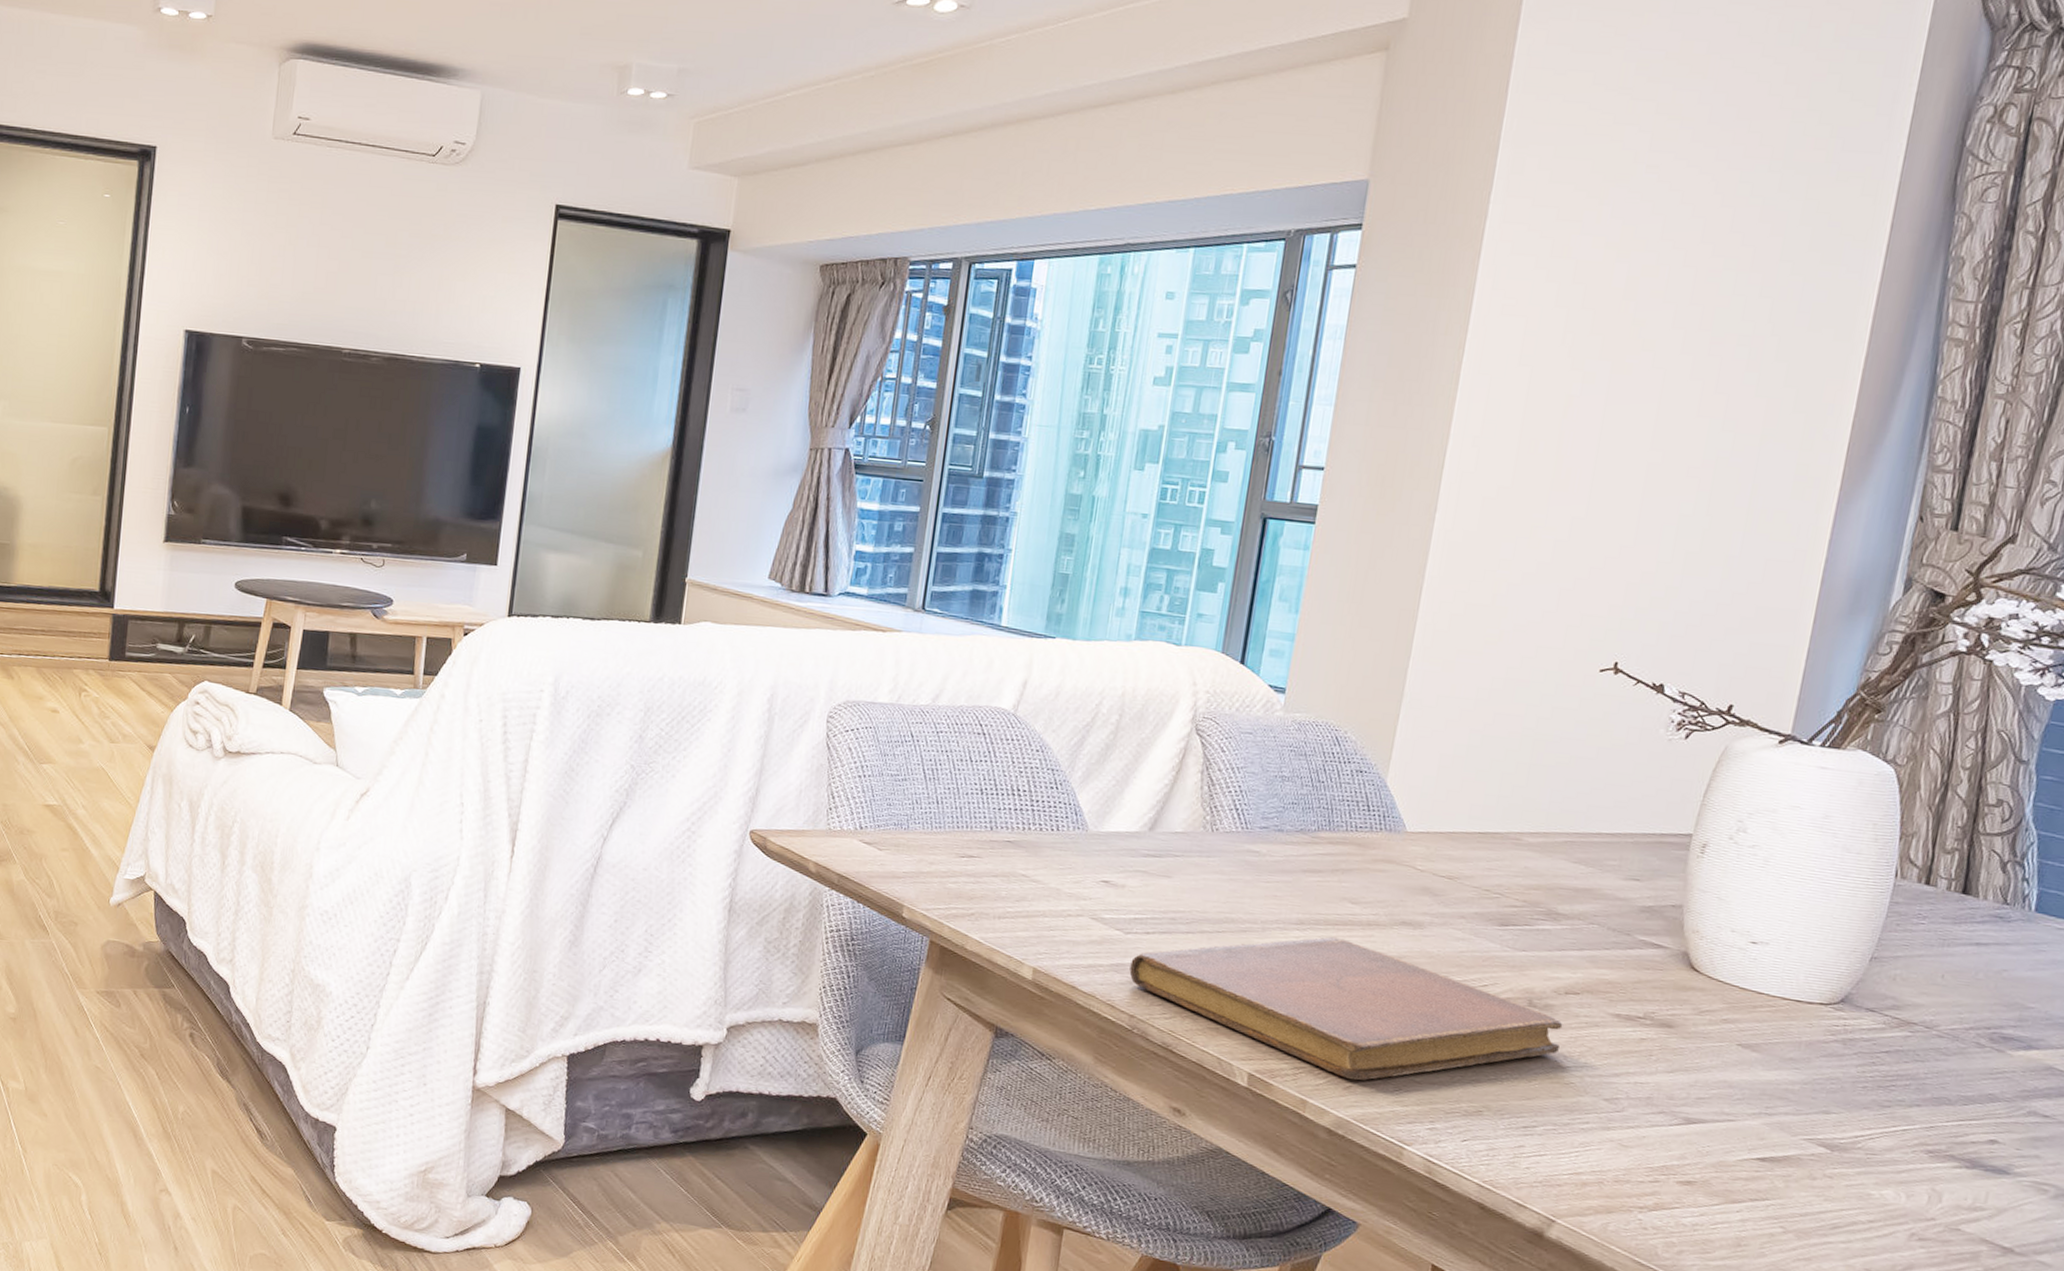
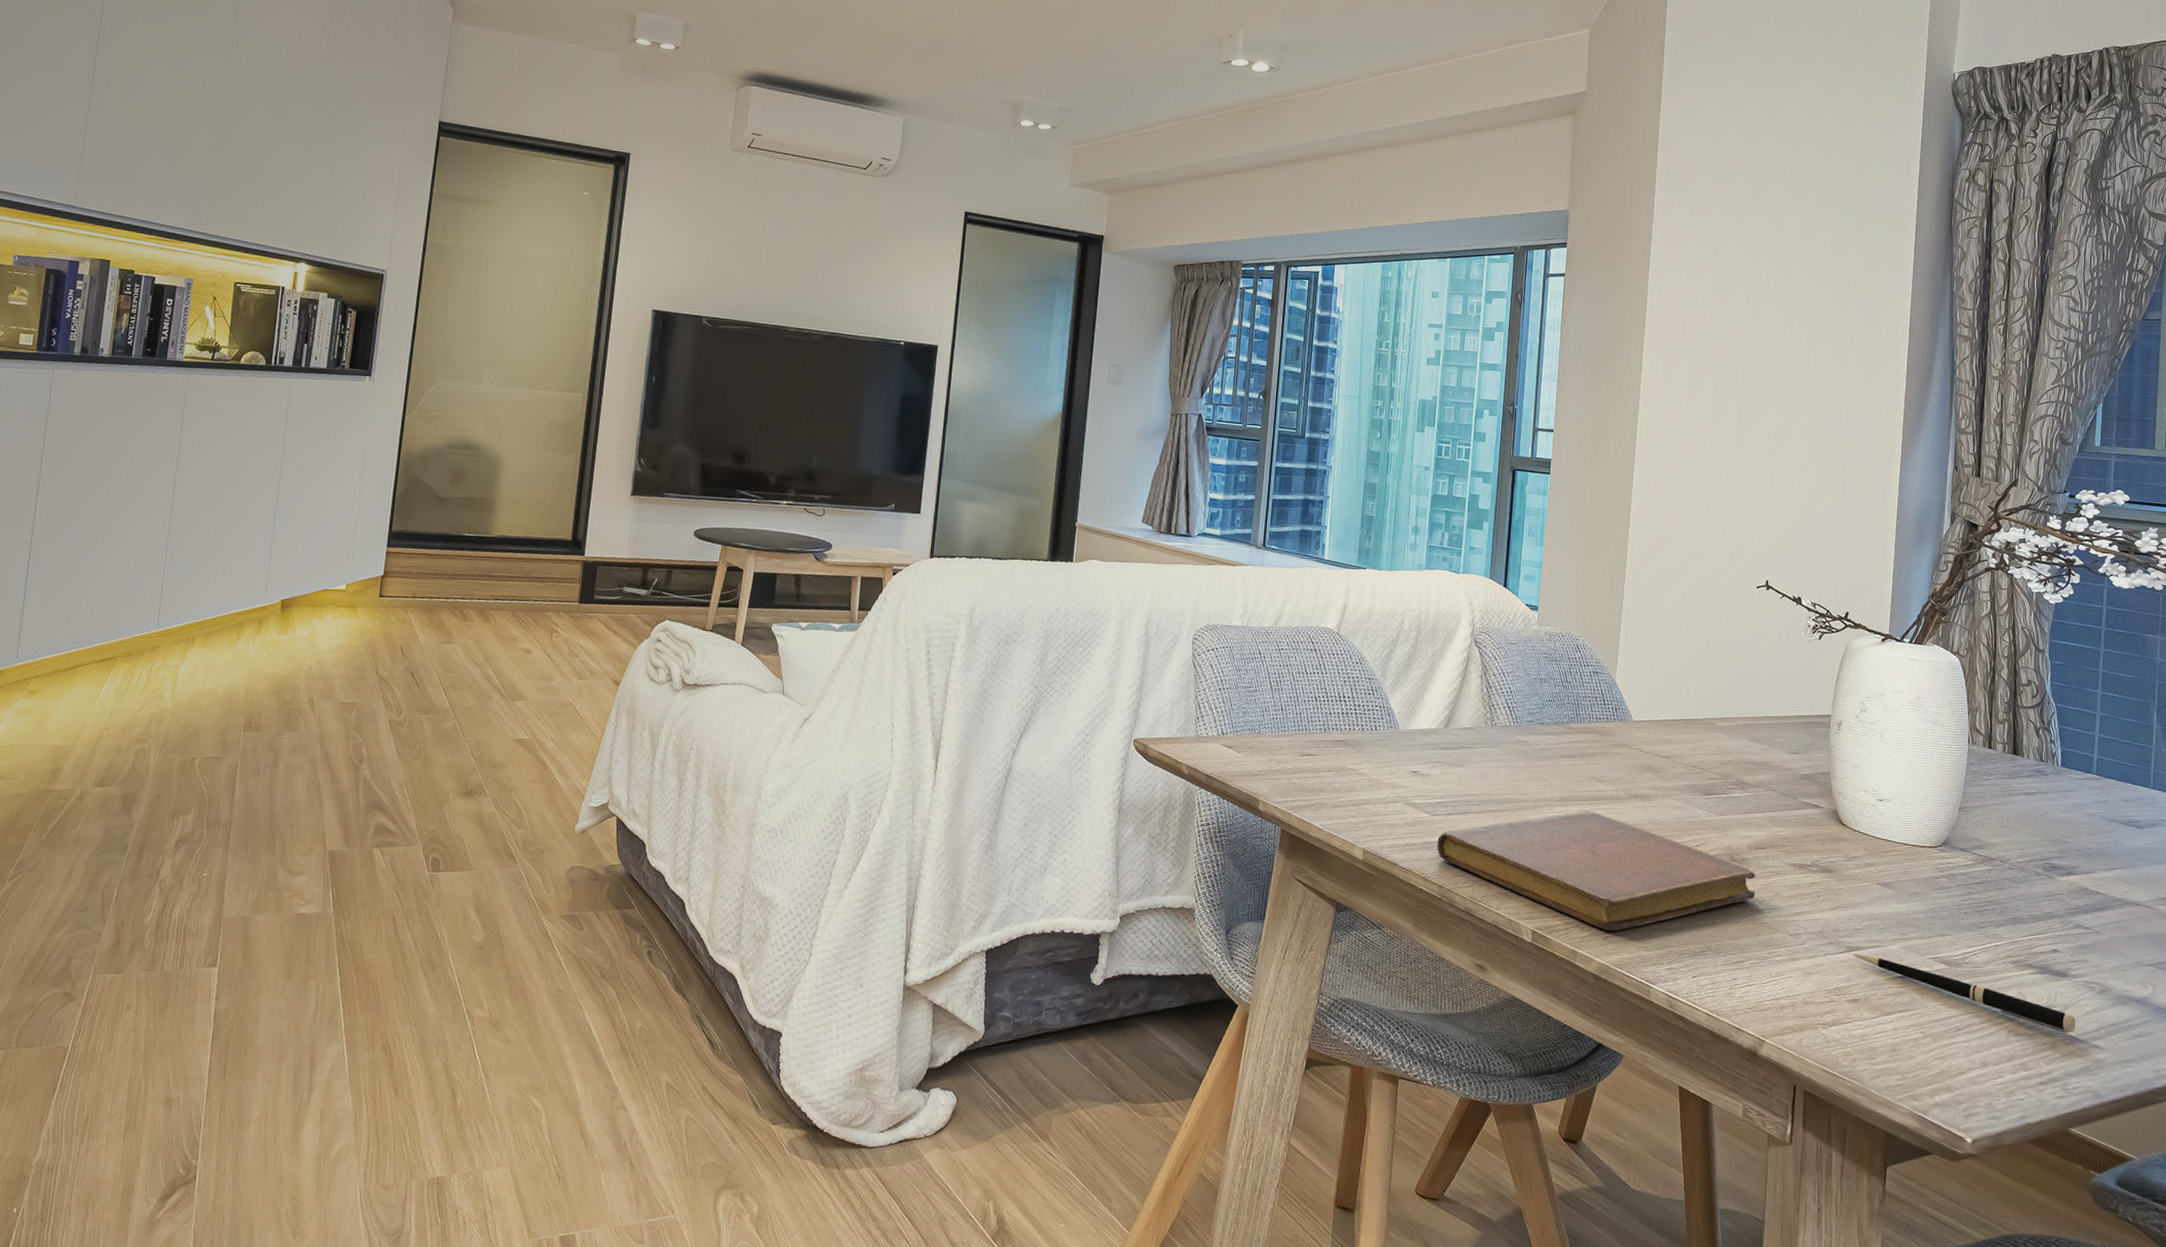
pen: none [1691,1126,2014,1244] -> present [1852,953,2076,1034]

